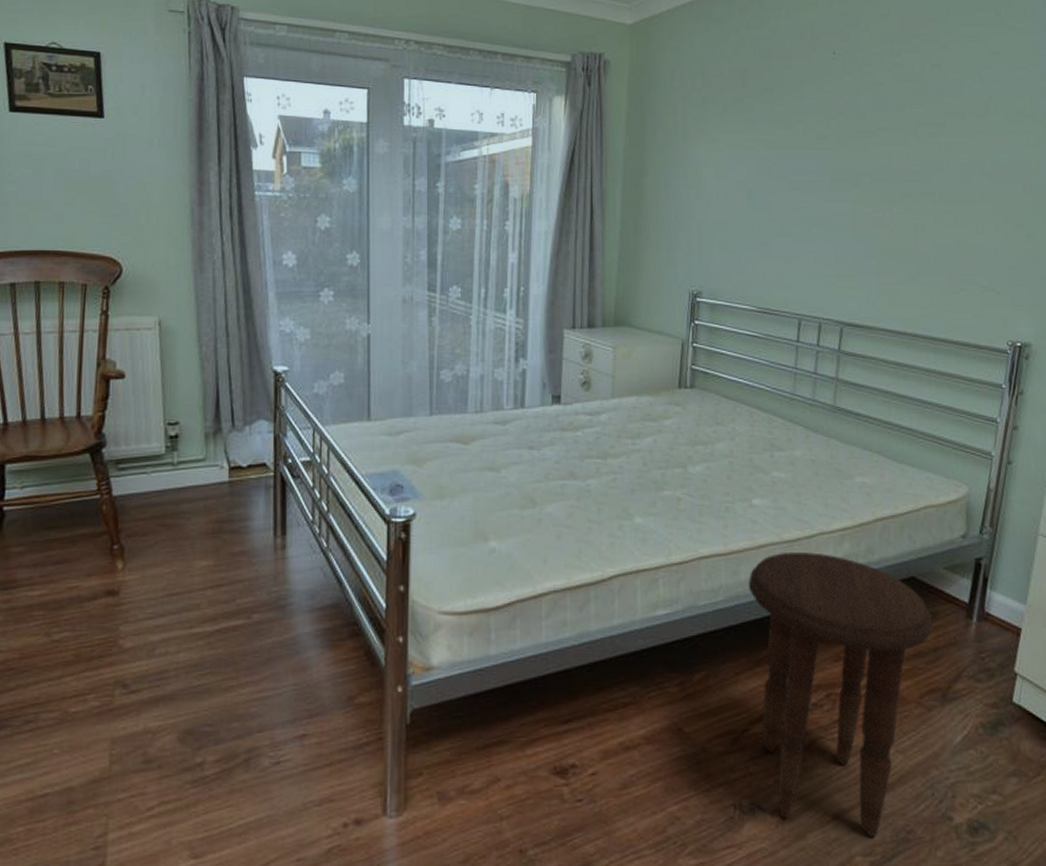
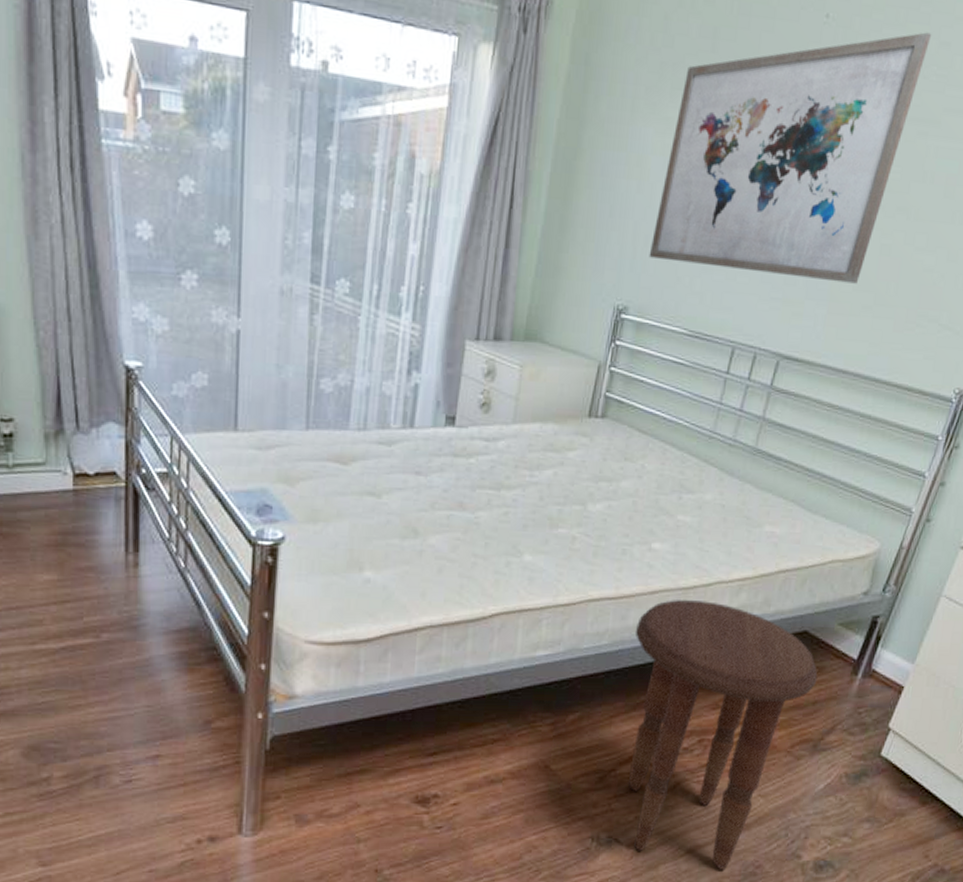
wall art: none [713,58,924,258] -> present [649,32,932,284]

